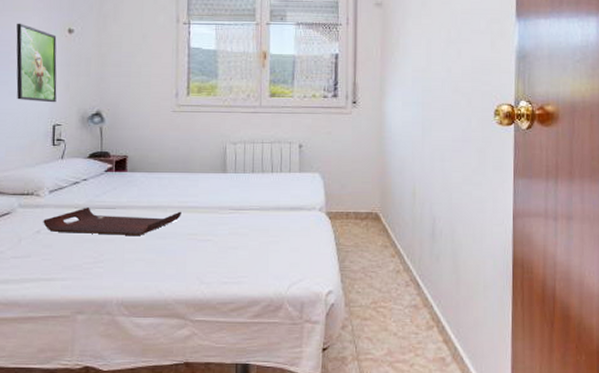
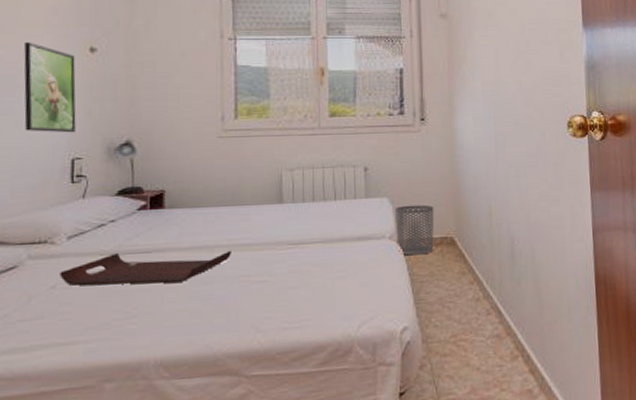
waste bin: none [326,181,361,227] -> present [395,204,434,256]

